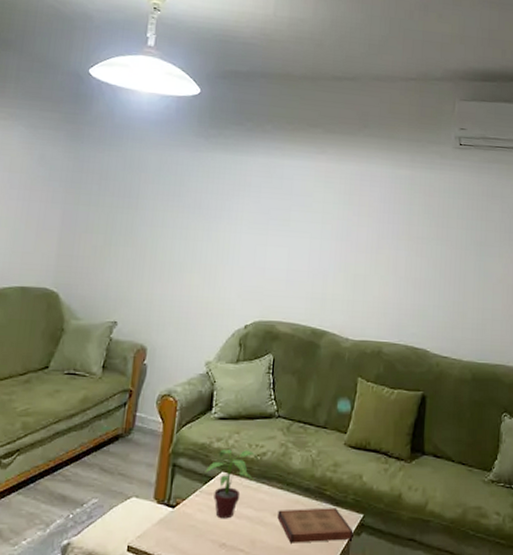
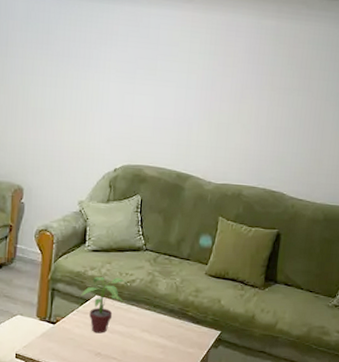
book: present [277,508,353,543] -> none [145,325,212,353]

